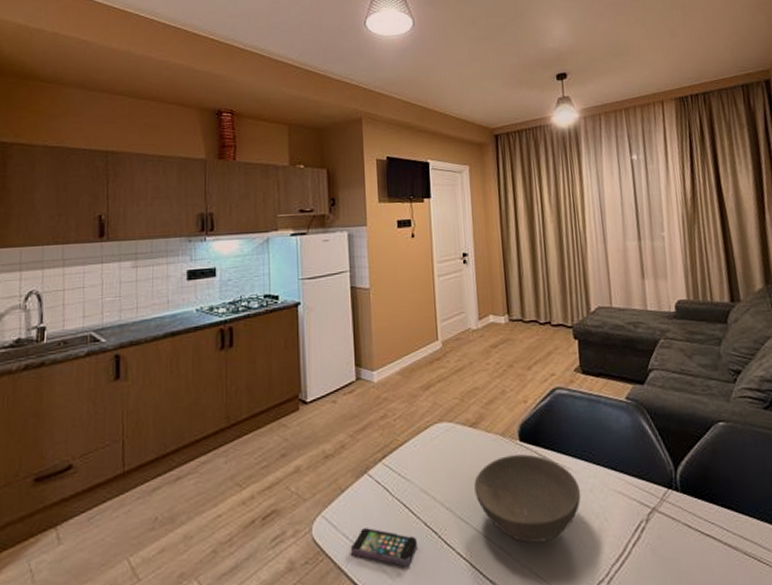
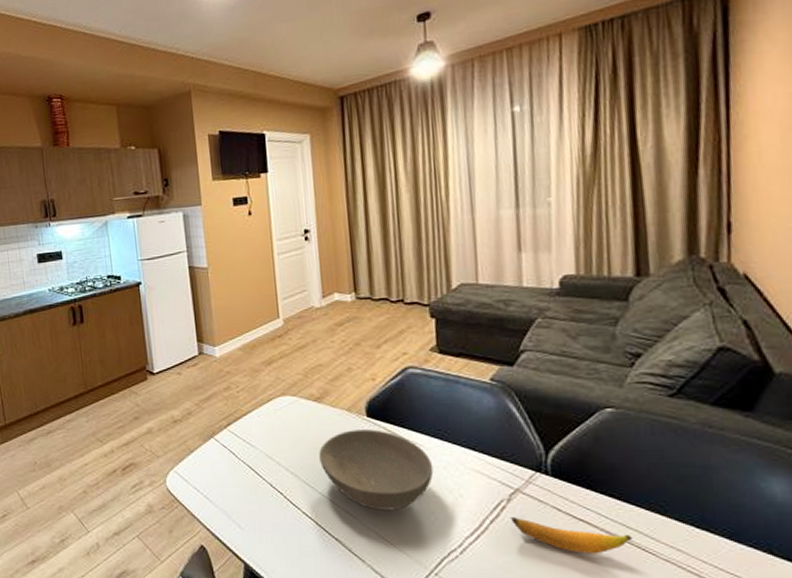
smartphone: present [350,528,417,567] -> none [201,484,264,519]
banana: none [649,538,750,571] -> present [510,517,633,554]

